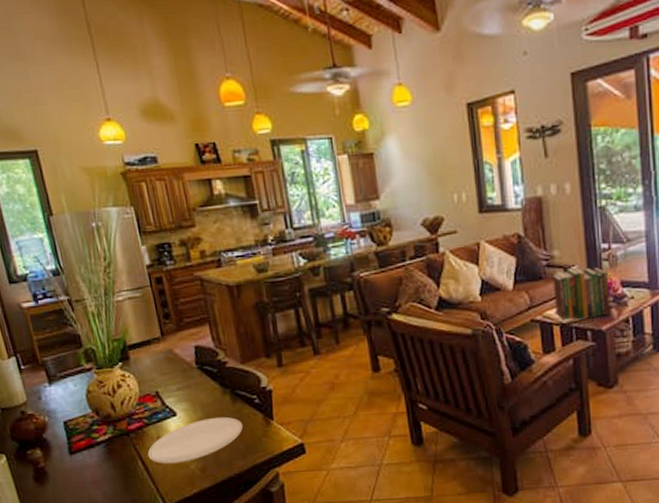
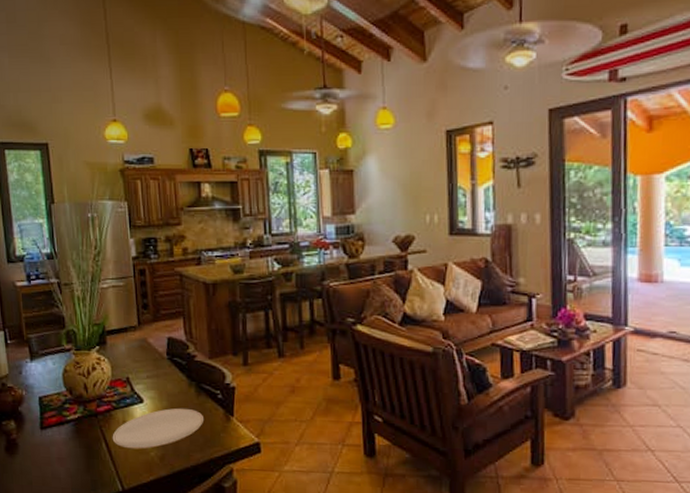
books: present [552,266,610,321] -> none [516,297,573,348]

